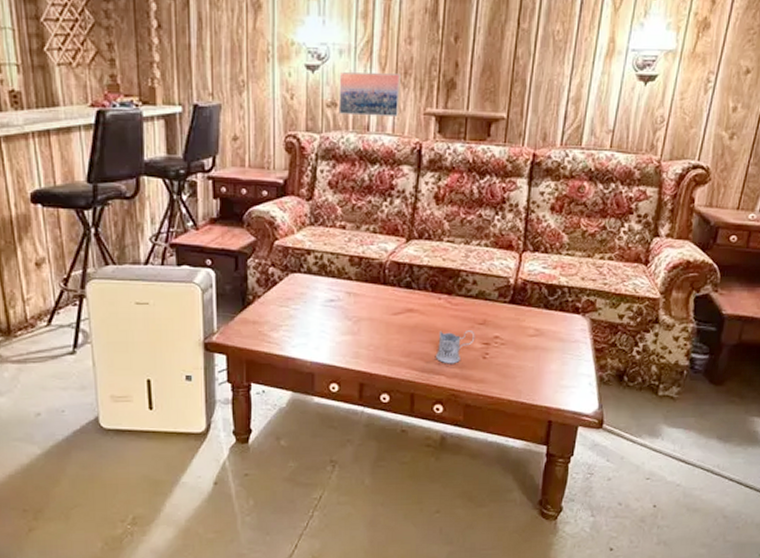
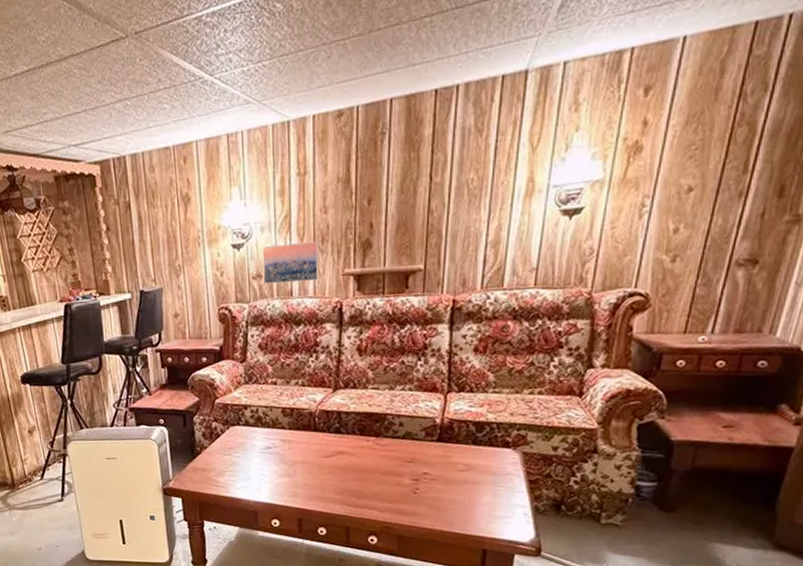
tea glass holder: present [436,330,475,364] -> none [368,468,405,500]

